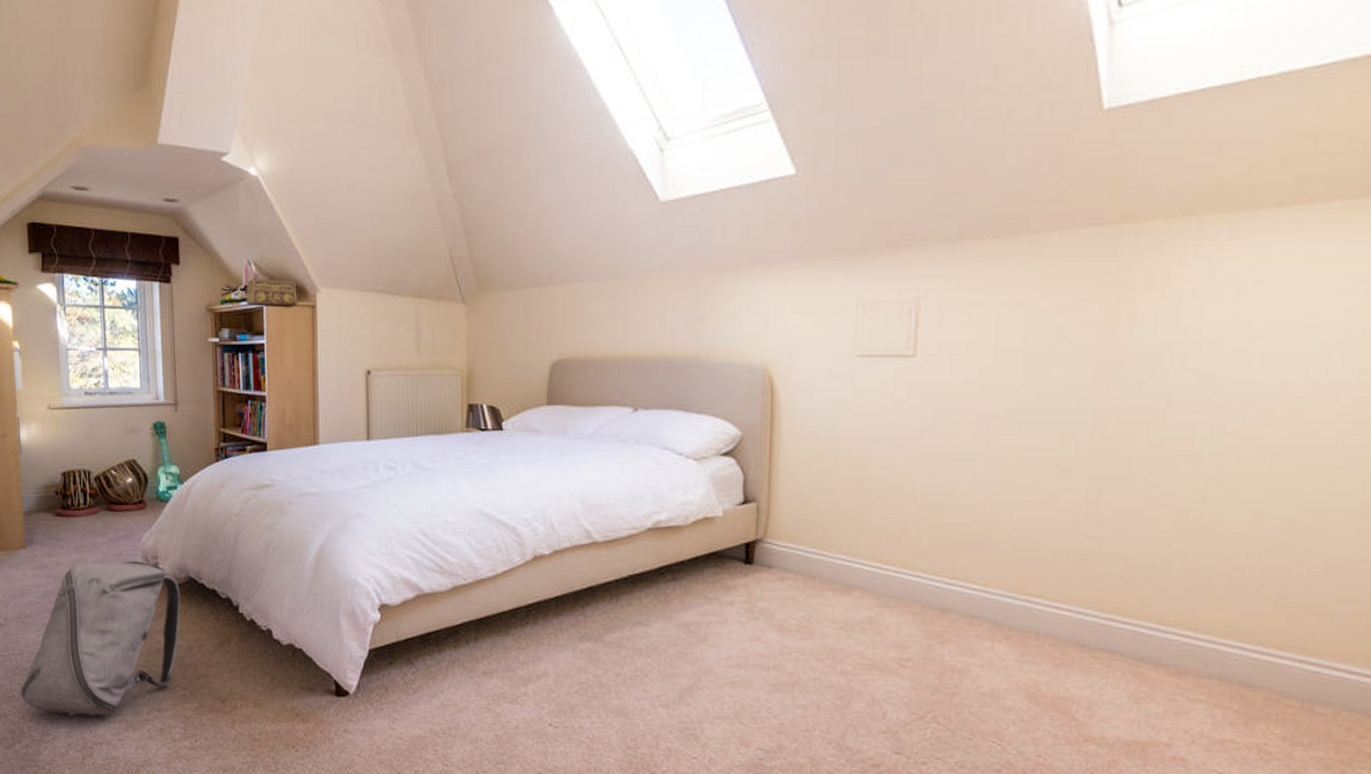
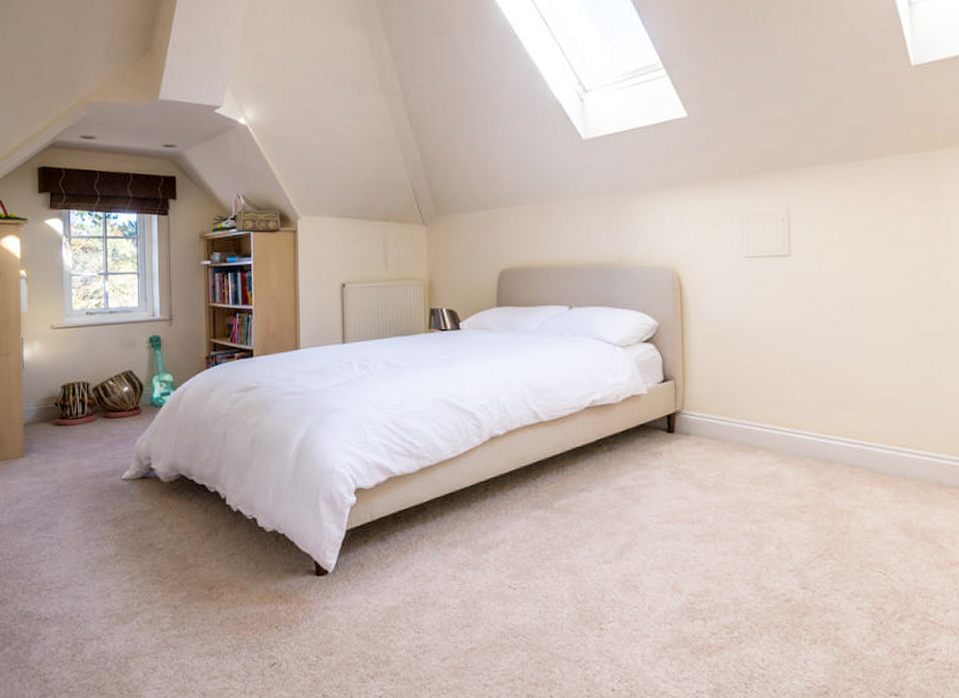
backpack: present [21,561,181,716] -> none [13,463,172,614]

